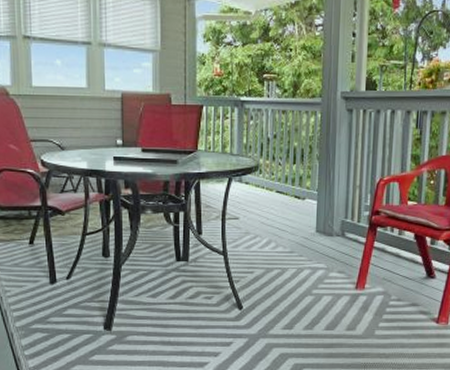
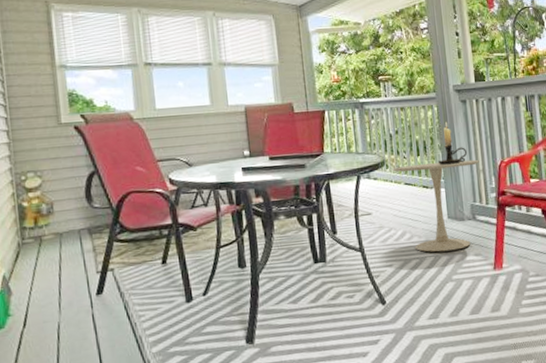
side table: none [266,173,357,265] -> present [392,159,479,252]
candle holder: none [314,130,346,176] -> present [438,121,468,165]

